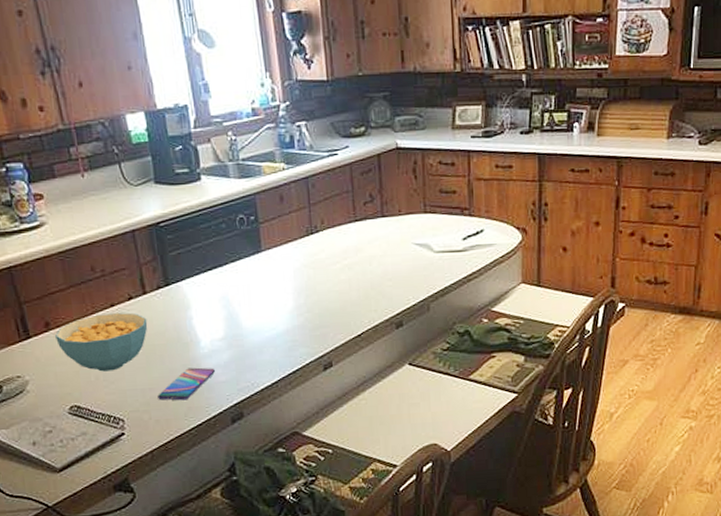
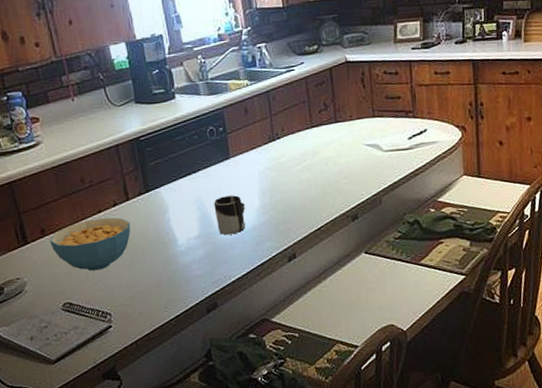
smartphone: present [158,367,215,401] -> none [141,263,191,295]
cup: none [242,294,277,338] -> present [213,195,246,235]

